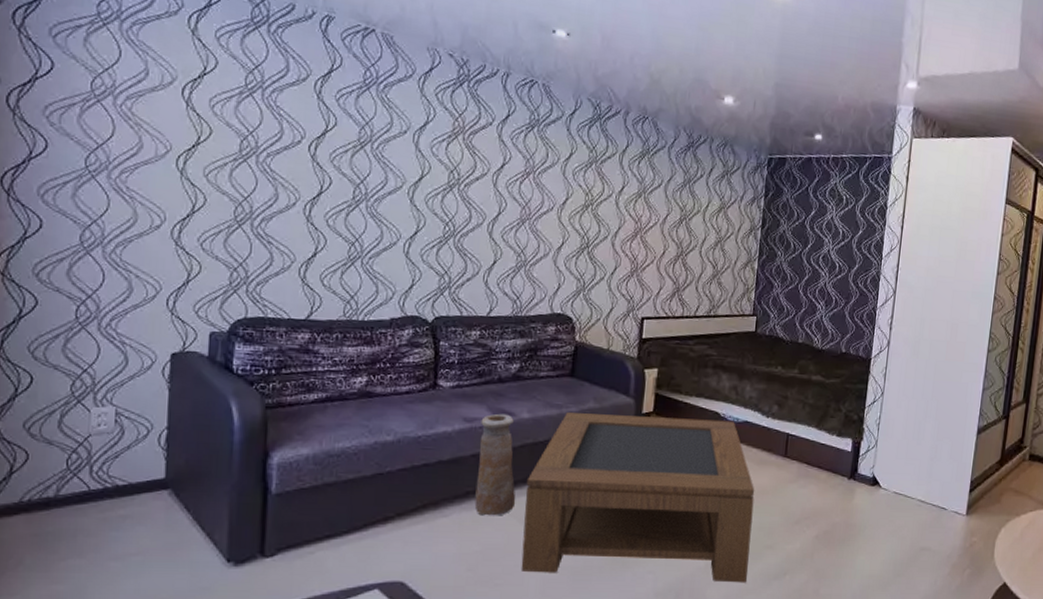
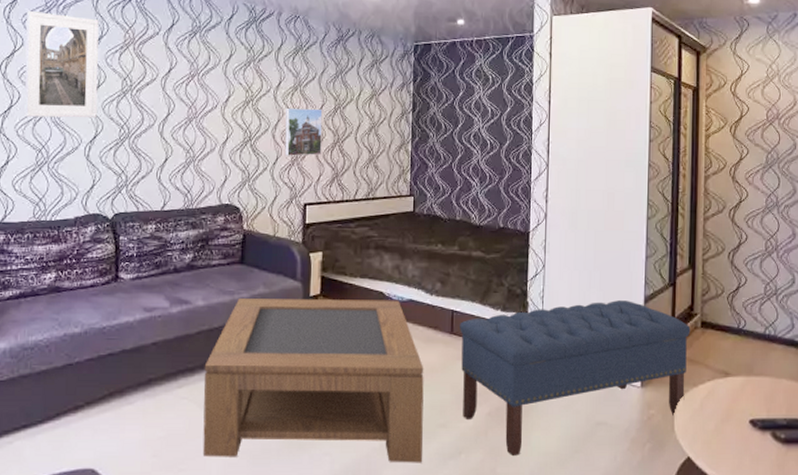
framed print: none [336,87,425,212] -> present [24,11,99,118]
vase: present [474,413,516,516] -> none [157,302,195,402]
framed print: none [624,215,667,268] -> present [285,107,323,156]
bench: none [790,430,1019,578] -> present [460,300,691,456]

